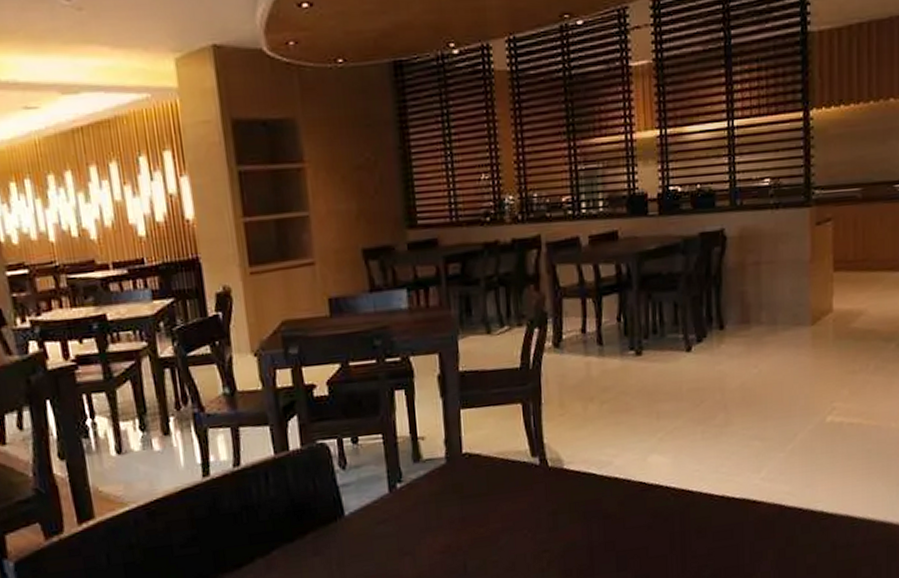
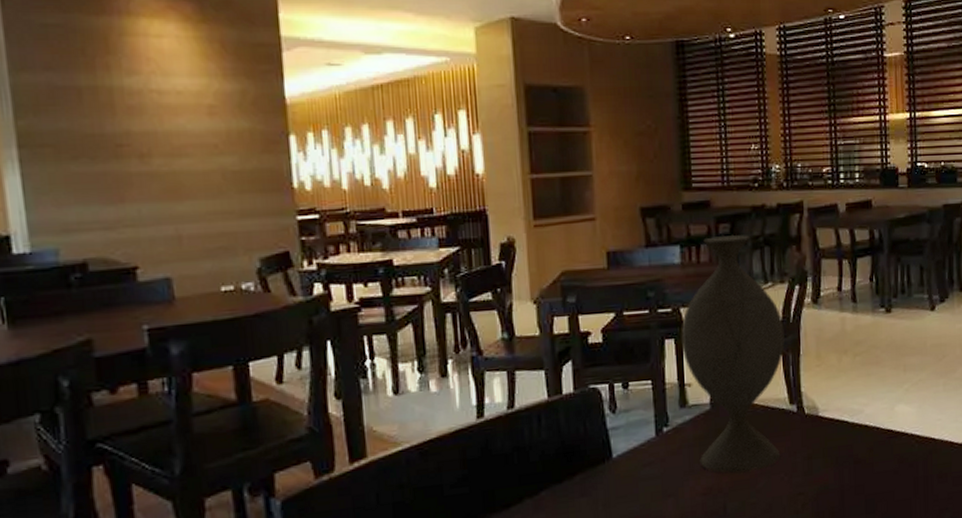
decorative vase: none [411,275,524,531] -> present [681,235,785,474]

